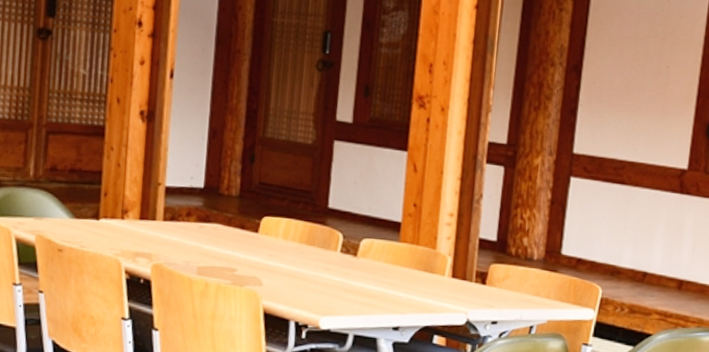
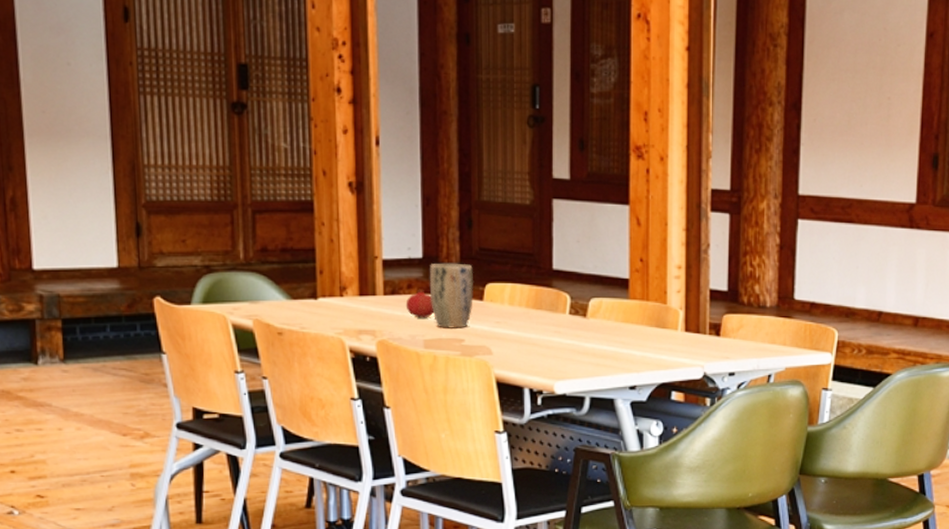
fruit: none [183,217,210,246] -> present [405,289,433,318]
plant pot: none [207,194,252,258] -> present [429,263,474,328]

